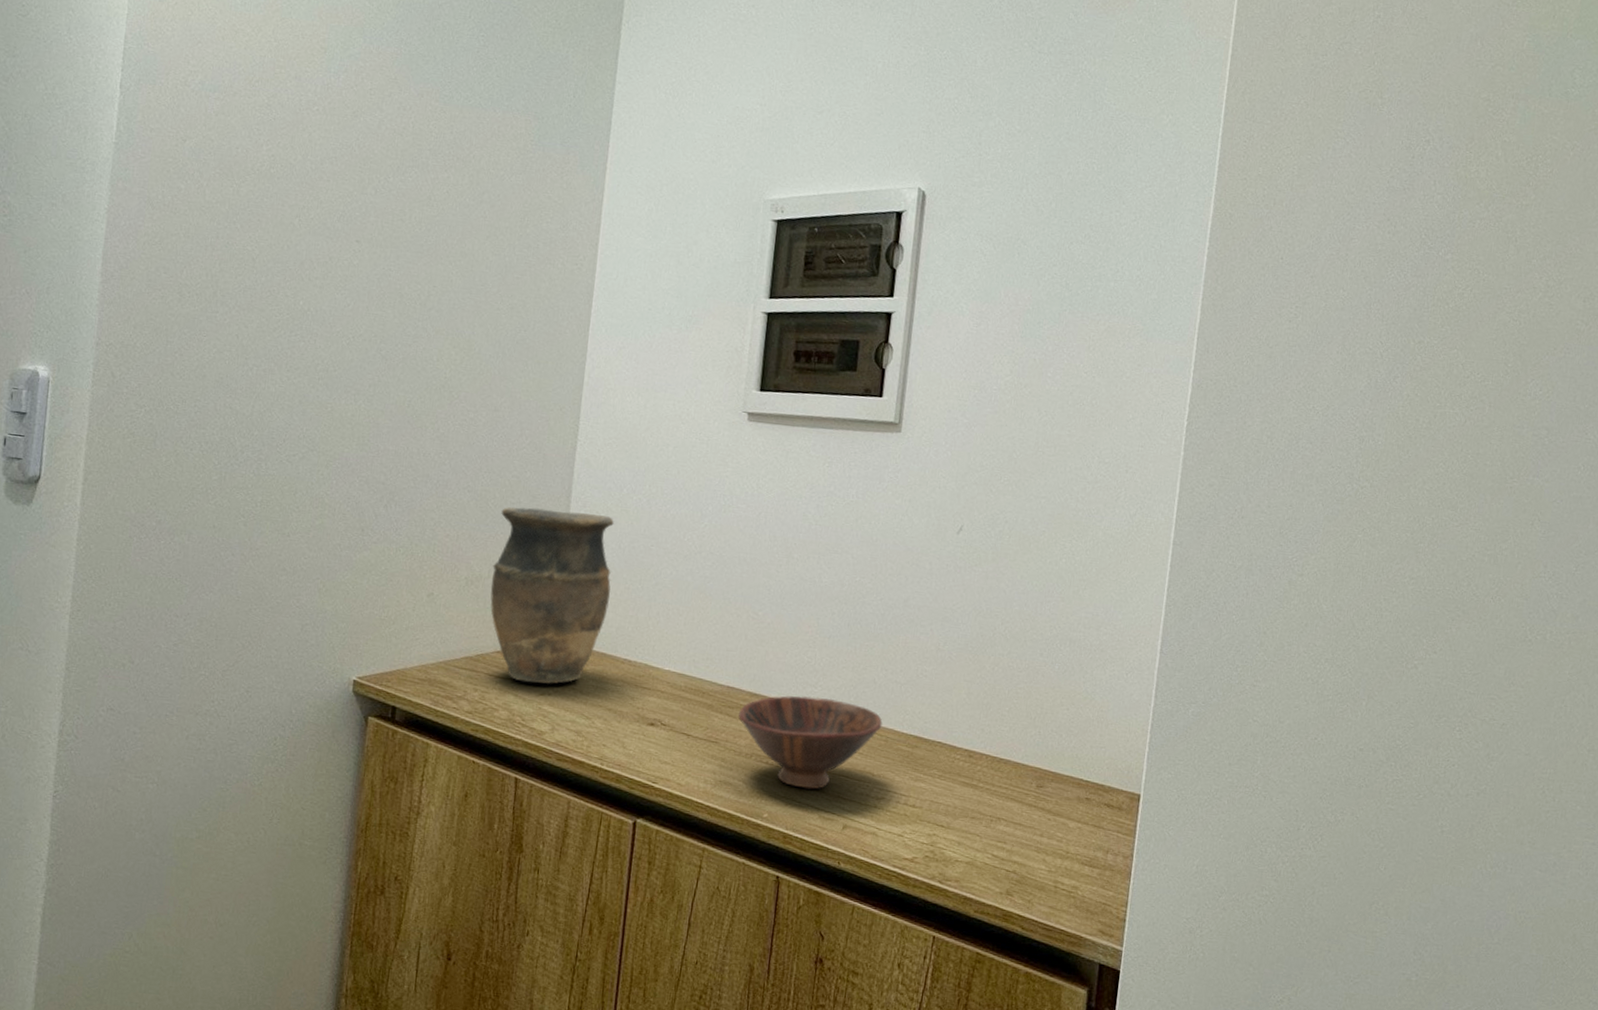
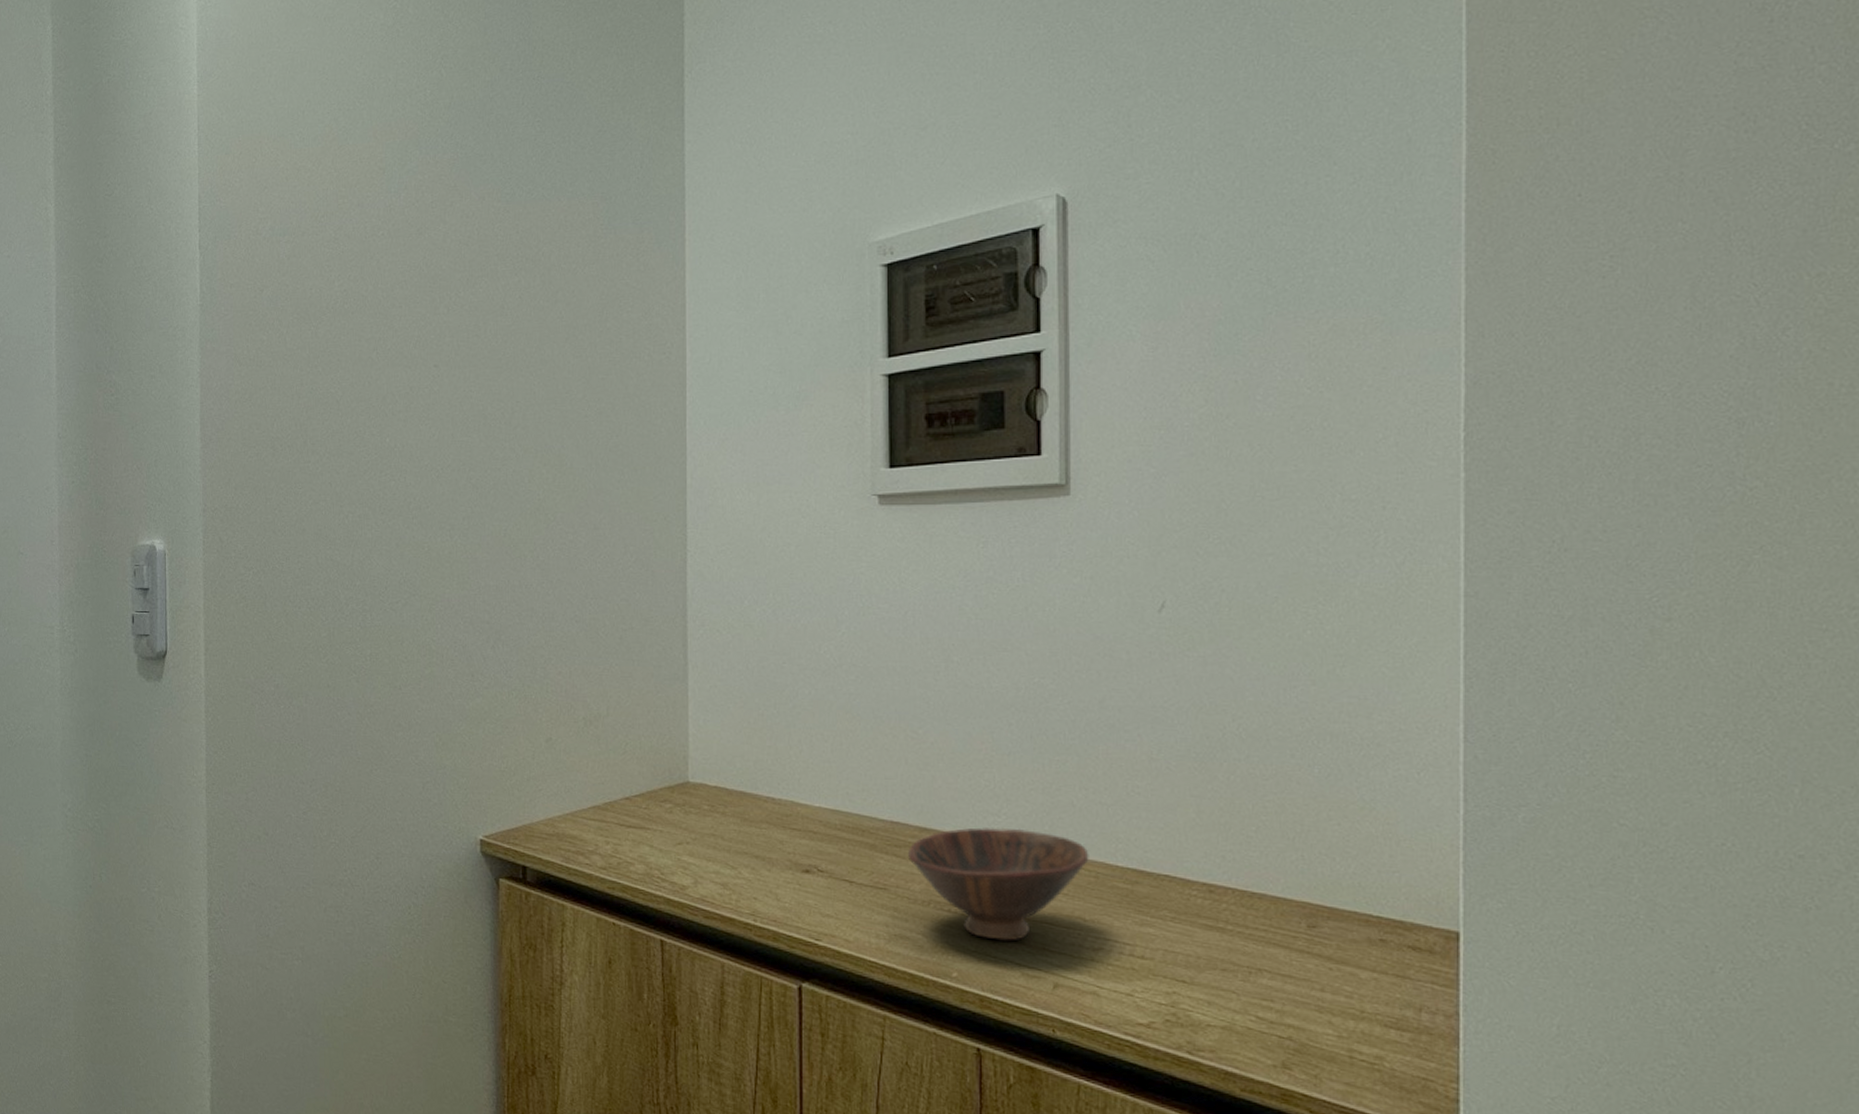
vase: present [490,507,614,685] -> none [611,633,742,832]

